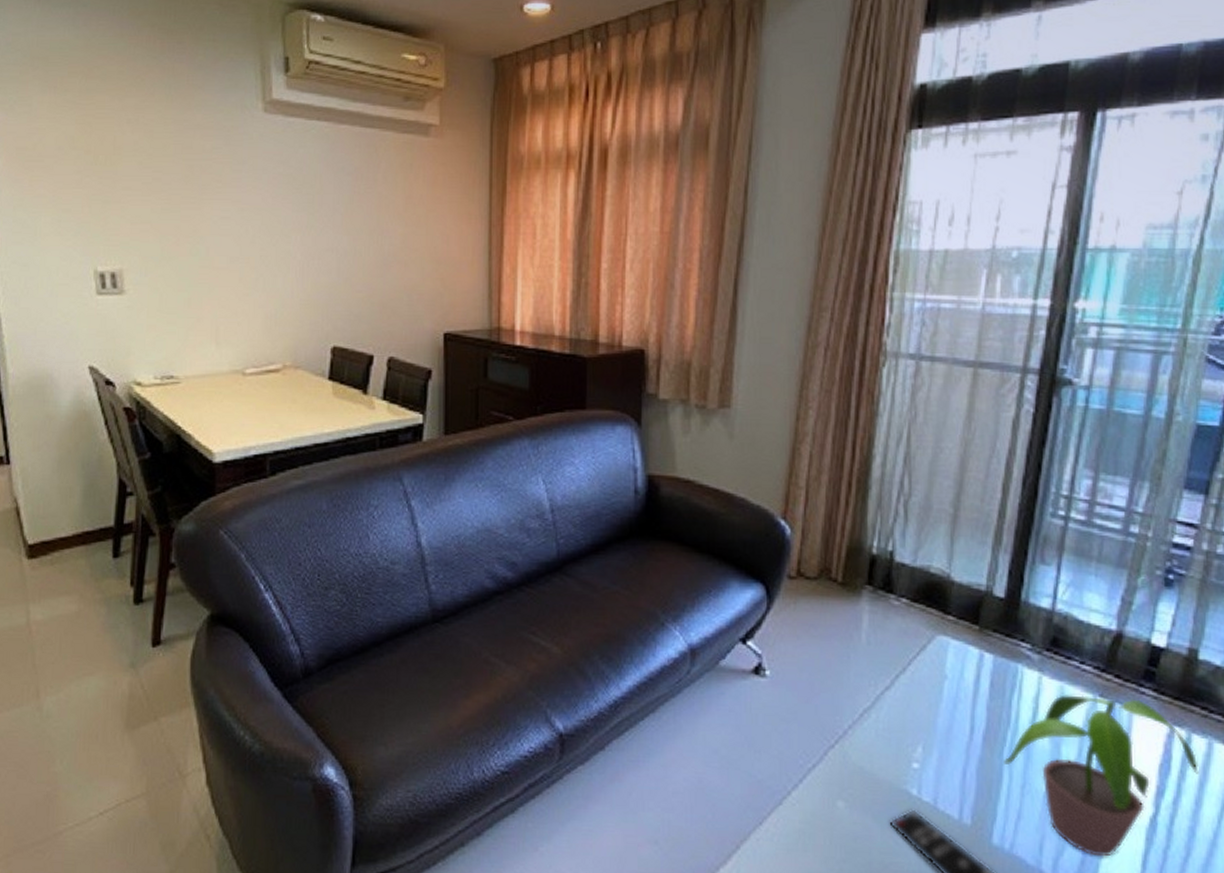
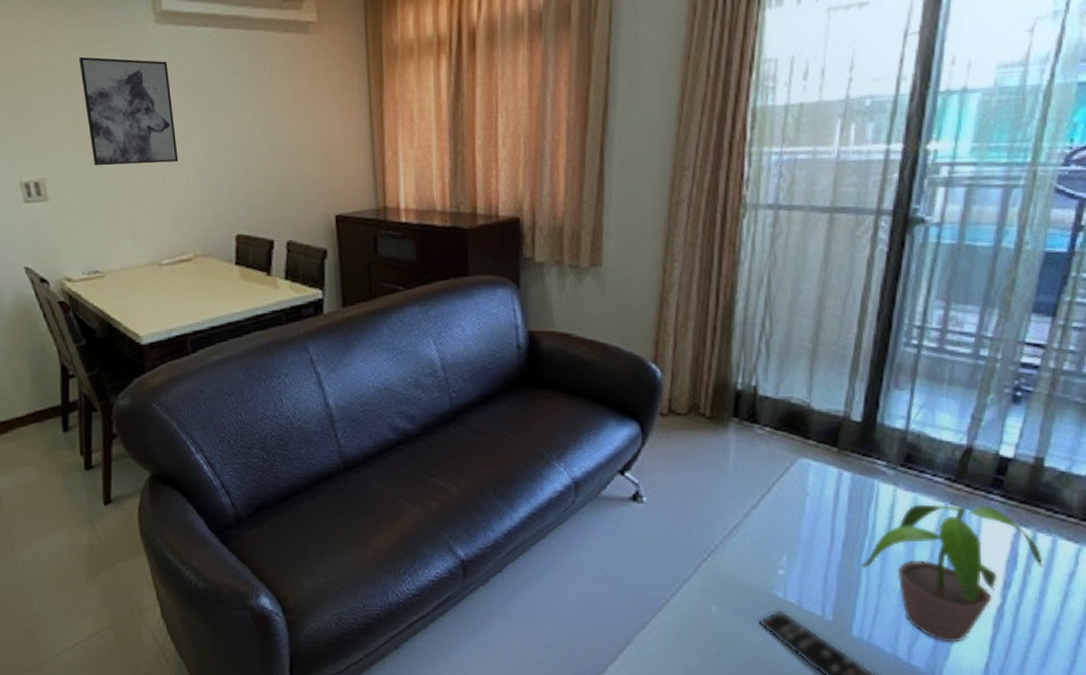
wall art: none [175,141,275,262] -> present [79,56,179,166]

